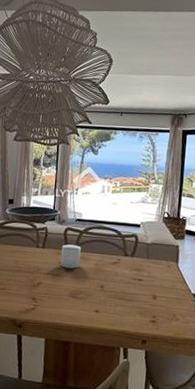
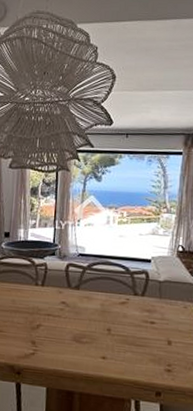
candle: present [60,244,81,269] -> none [62,282,85,310]

